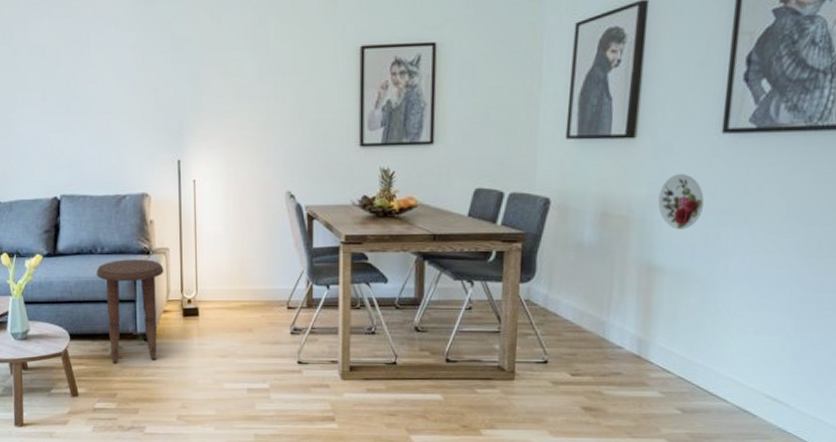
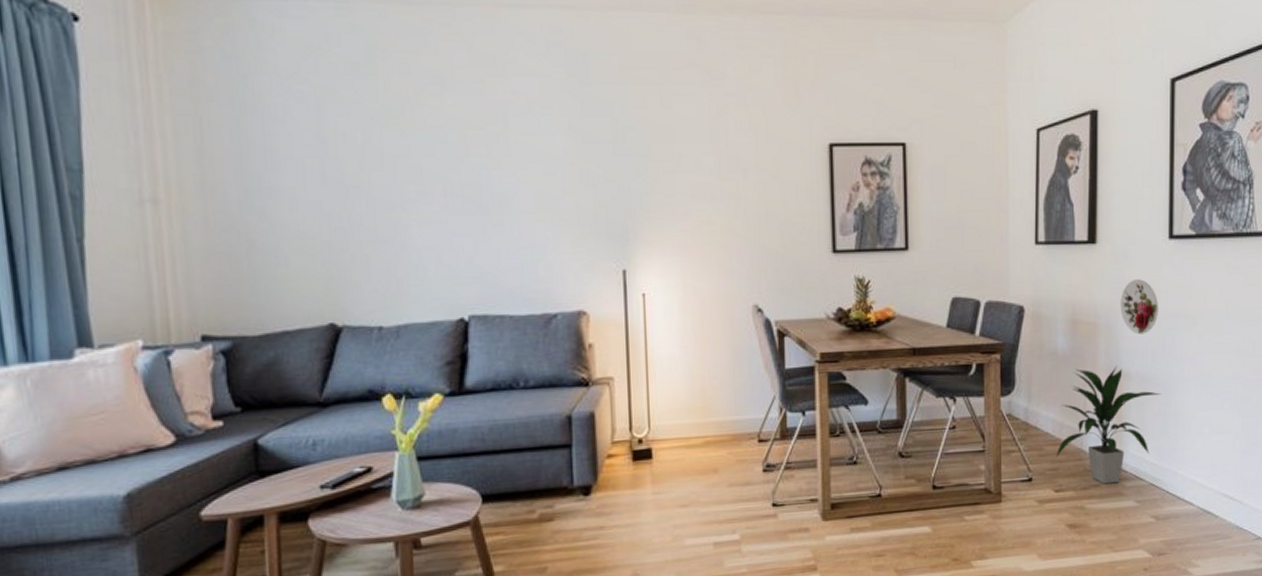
side table: present [96,259,164,363] -> none [518,392,607,528]
indoor plant: none [574,259,699,373] -> present [1055,365,1161,484]

